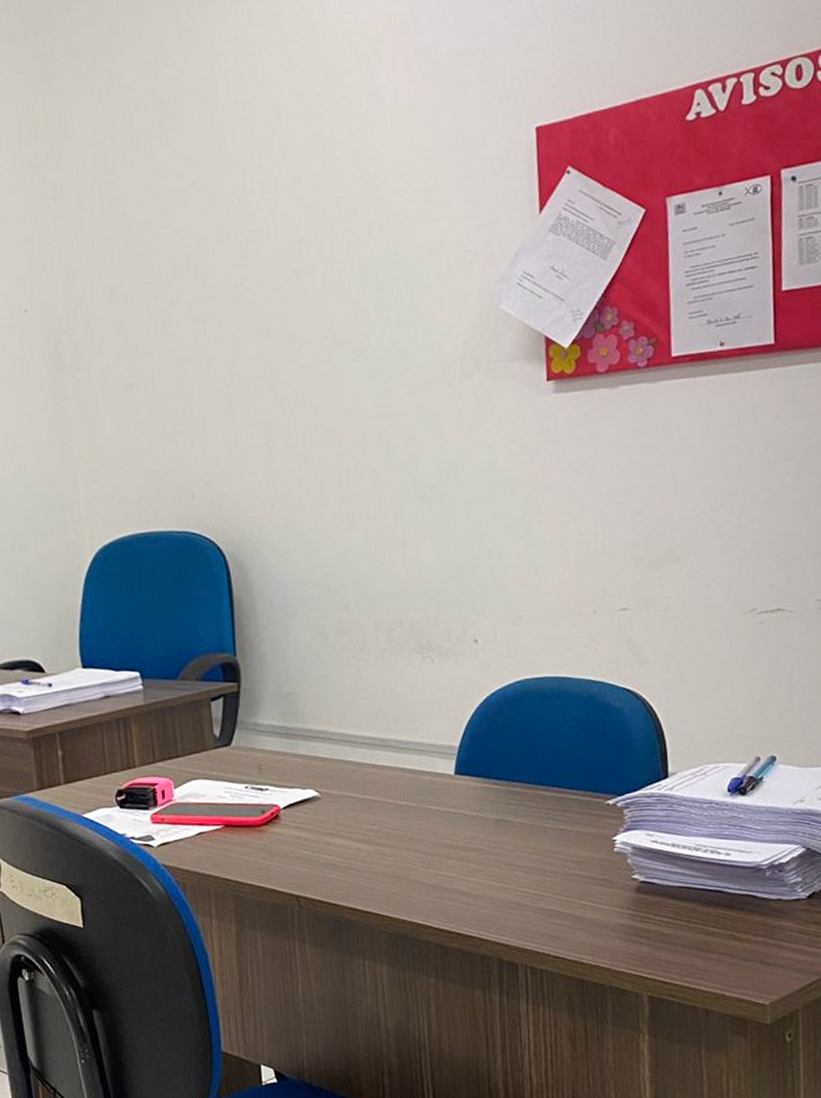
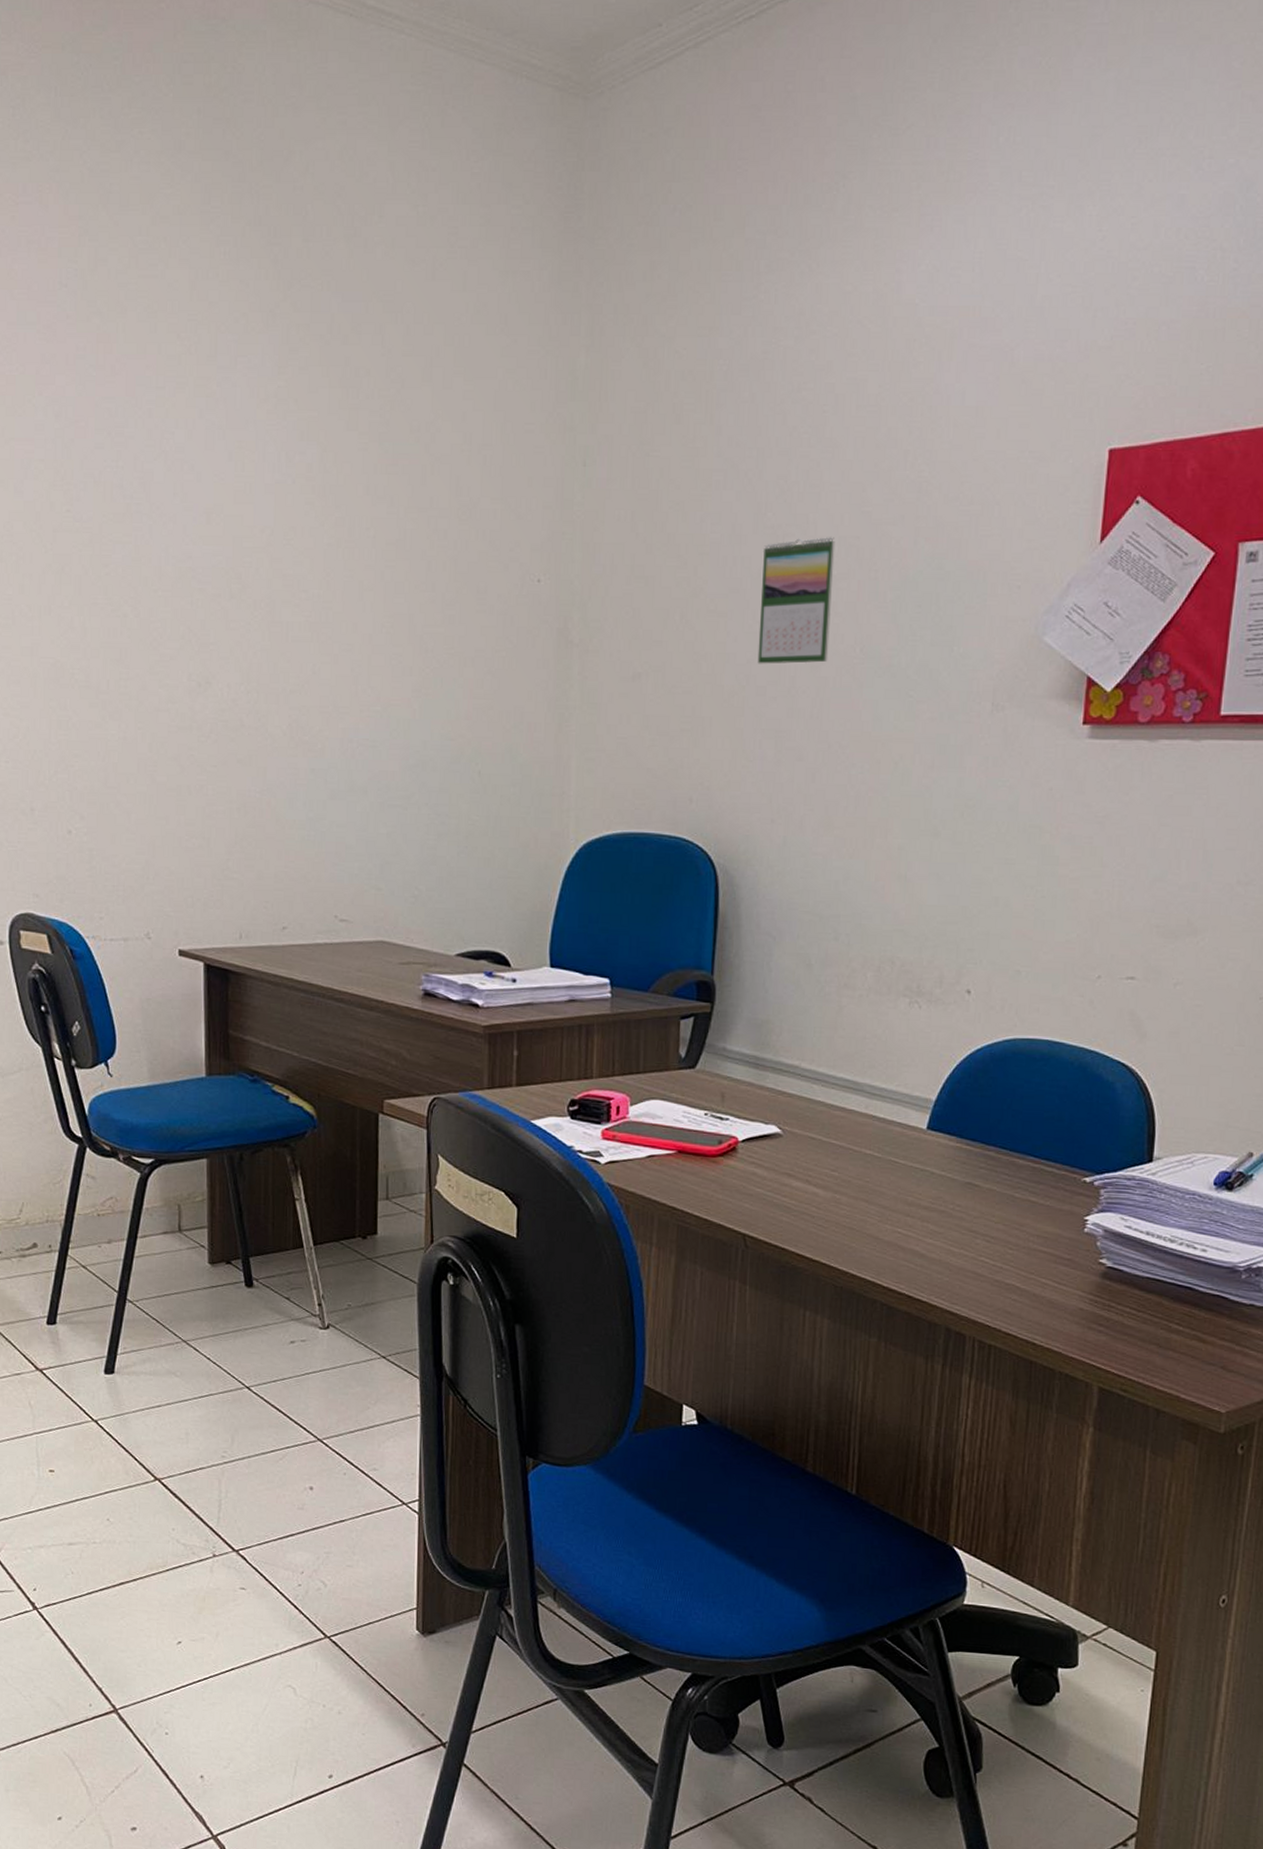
calendar: none [231,237,304,362] -> present [757,537,835,664]

